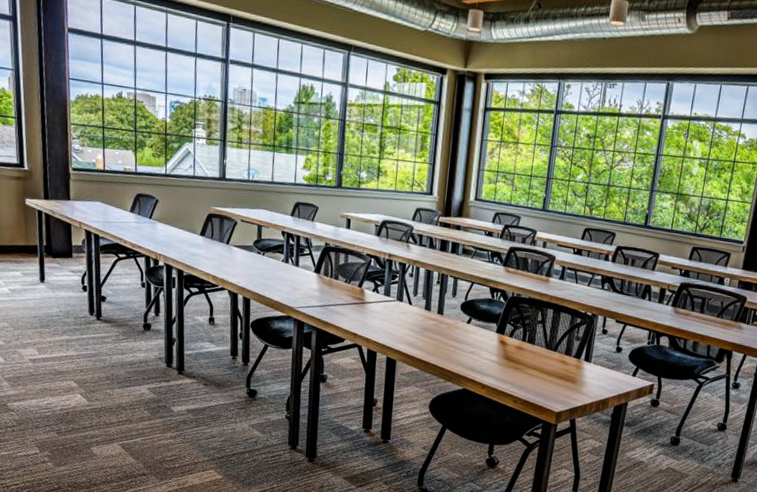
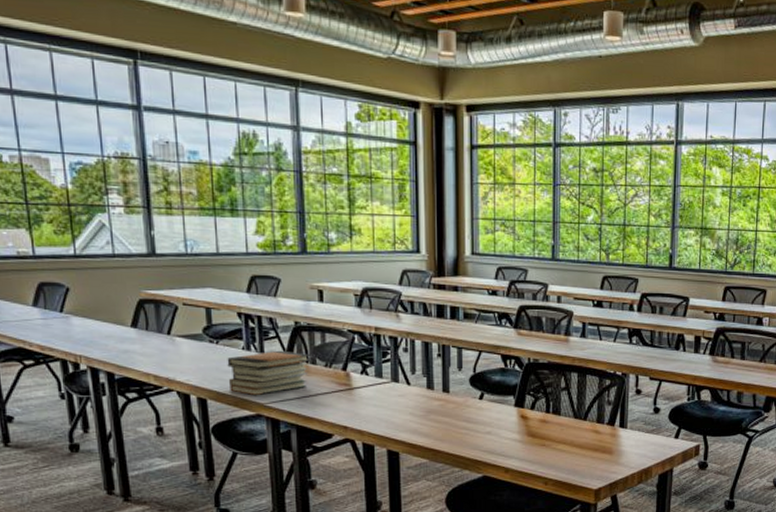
book stack: none [269,265,334,301] -> present [227,350,310,396]

